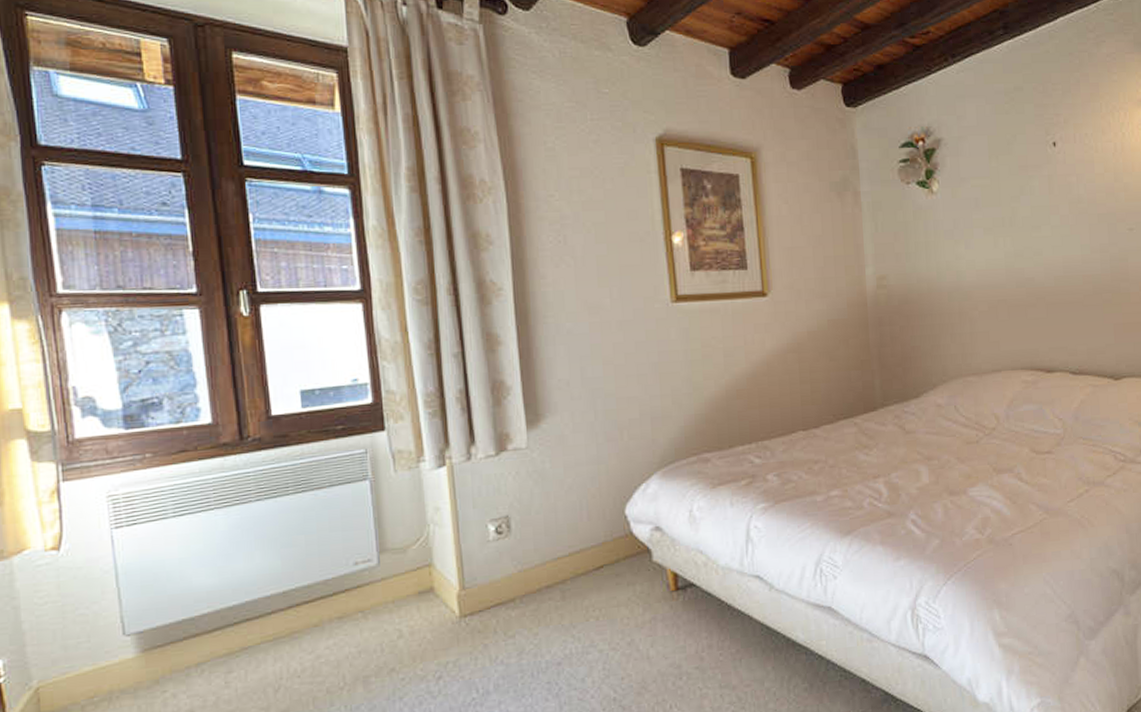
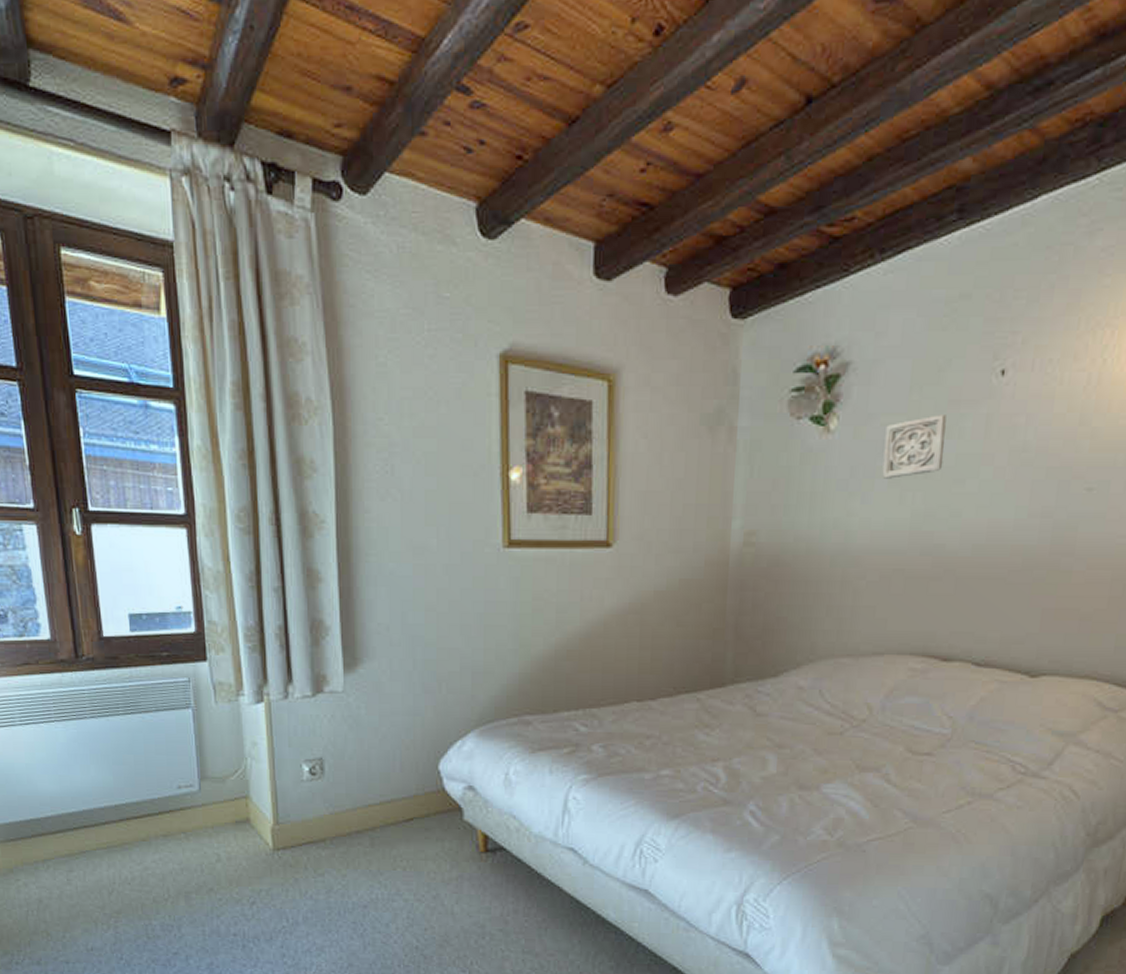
wall ornament: none [976,177,1023,228] -> present [882,415,947,479]

